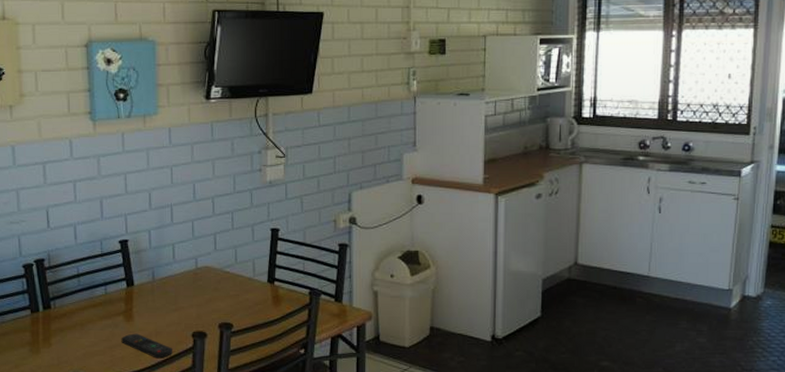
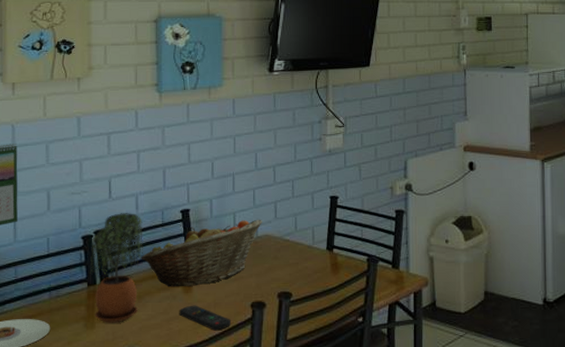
potted plant: none [32,243,84,349] -> present [90,213,143,323]
fruit basket: none [81,250,203,316] -> present [141,219,263,287]

